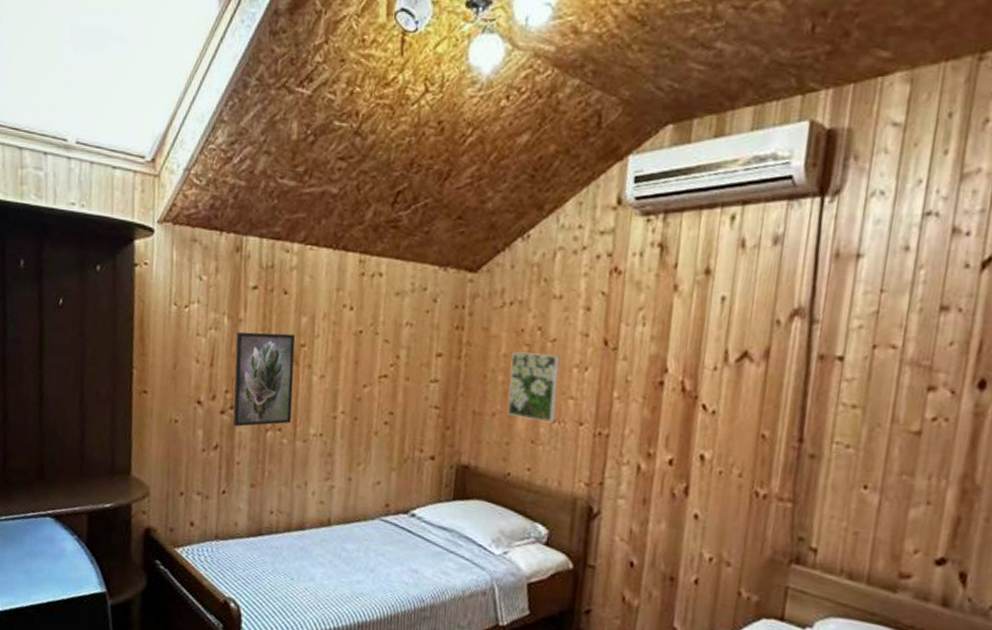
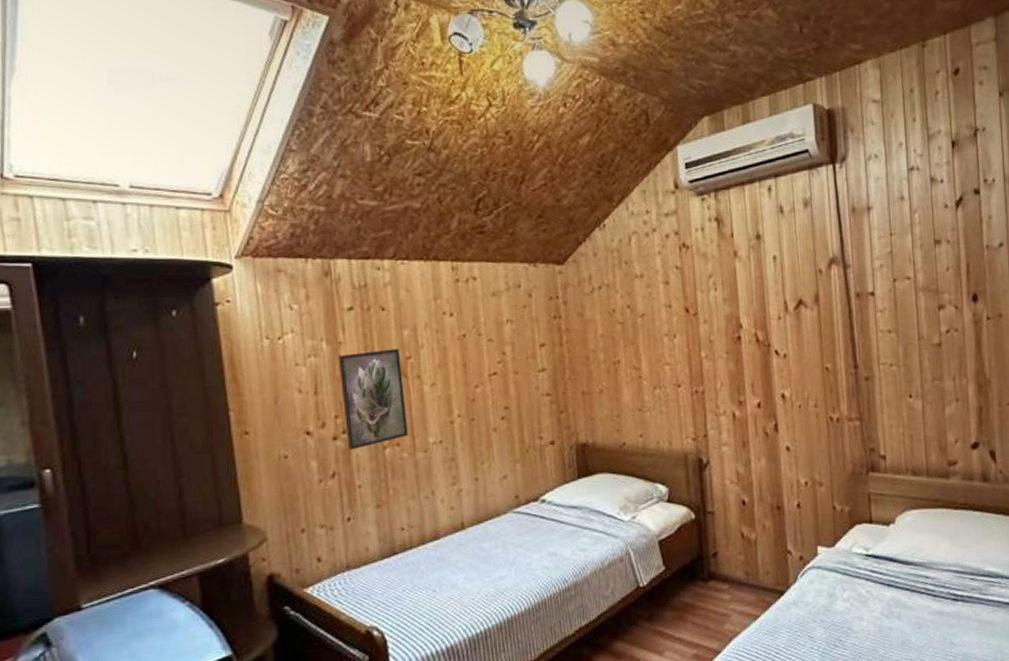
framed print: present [507,351,560,424] -> none [607,328,656,391]

